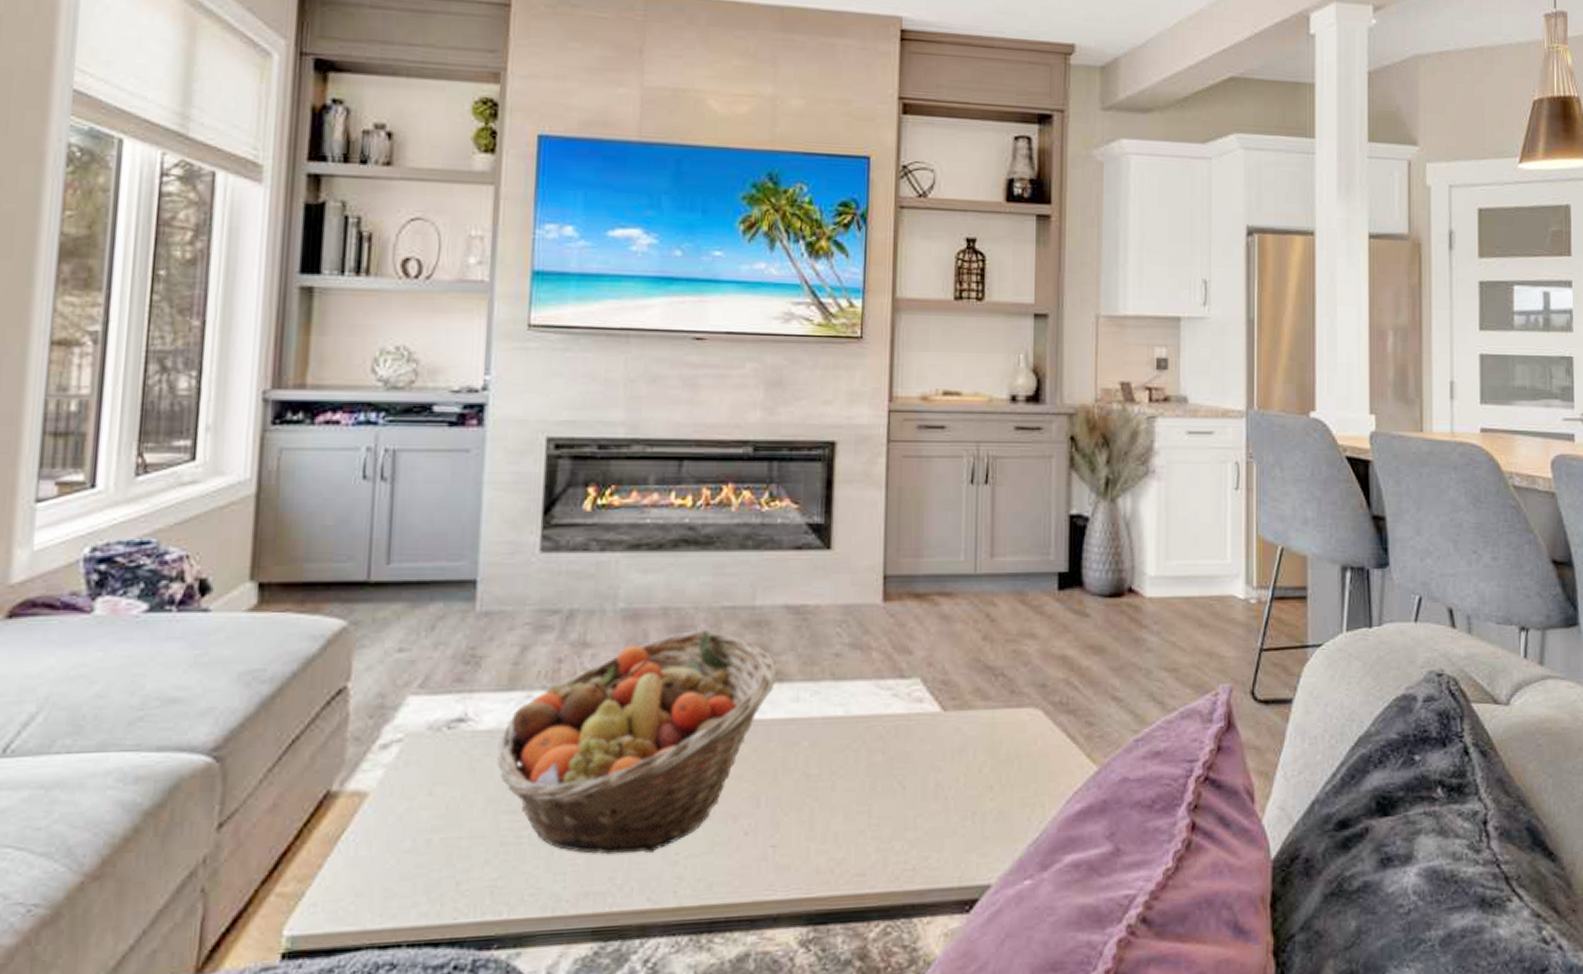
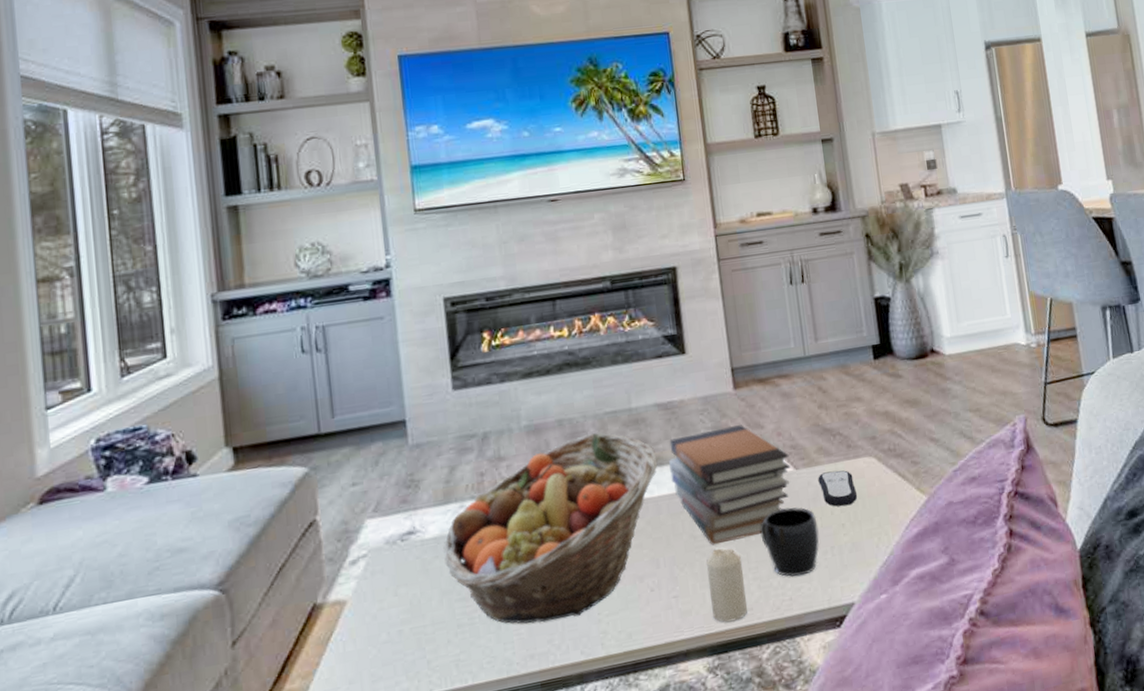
book stack: none [790,646,938,789] -> present [669,425,791,546]
candle: none [816,794,860,887] -> present [706,548,747,623]
mug: none [889,756,960,843] -> present [760,507,819,578]
remote control: none [969,719,1014,765] -> present [818,470,858,507]

